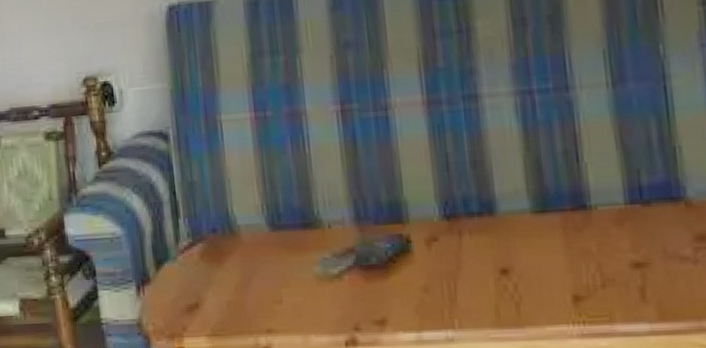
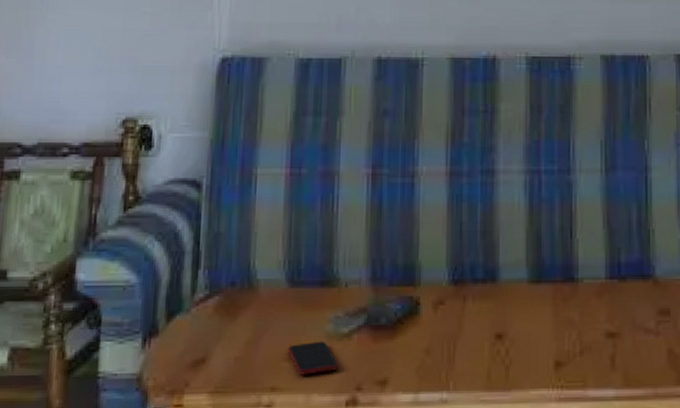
smartphone: none [278,282,334,317] -> present [287,341,339,375]

